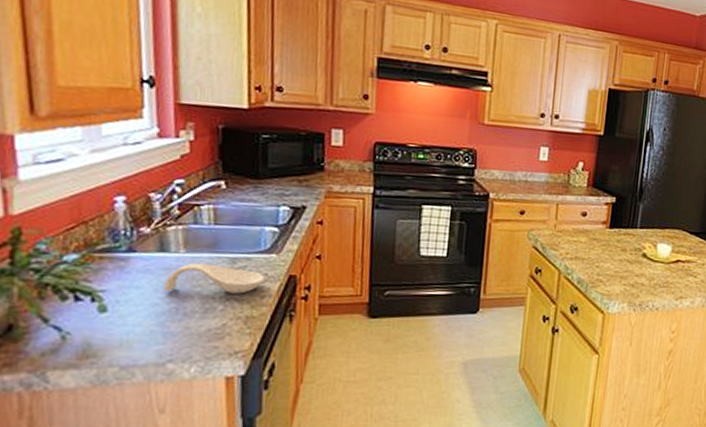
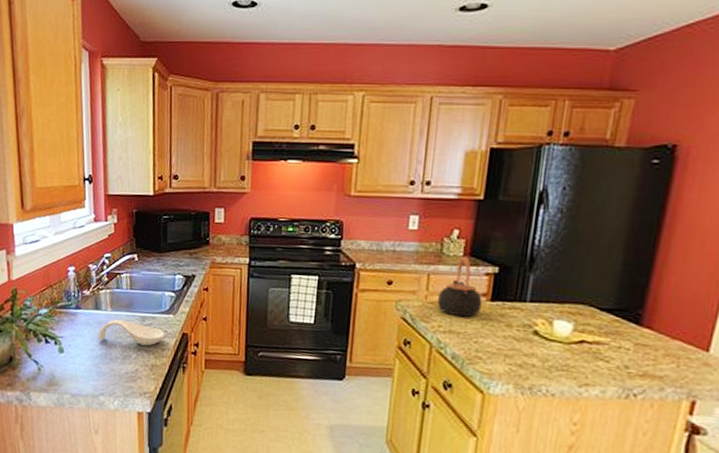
teapot: none [565,188,603,243] -> present [438,257,483,317]

